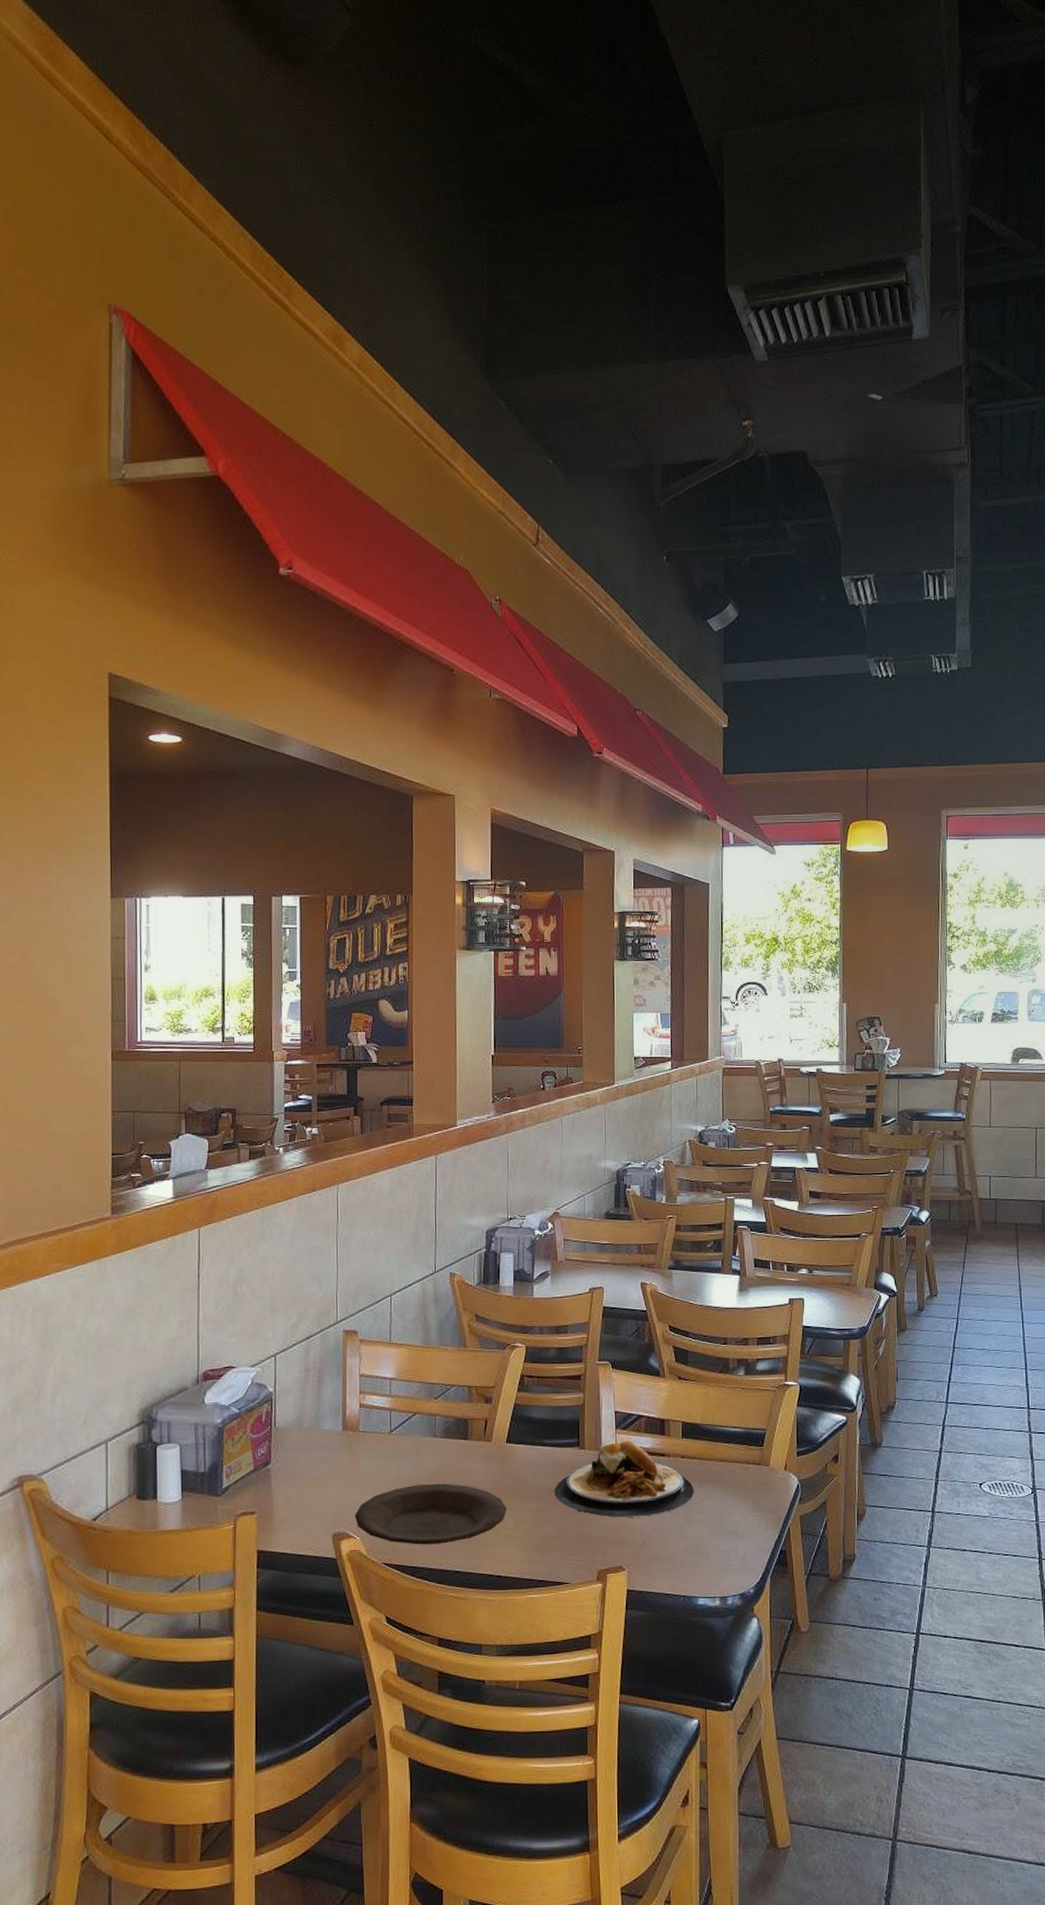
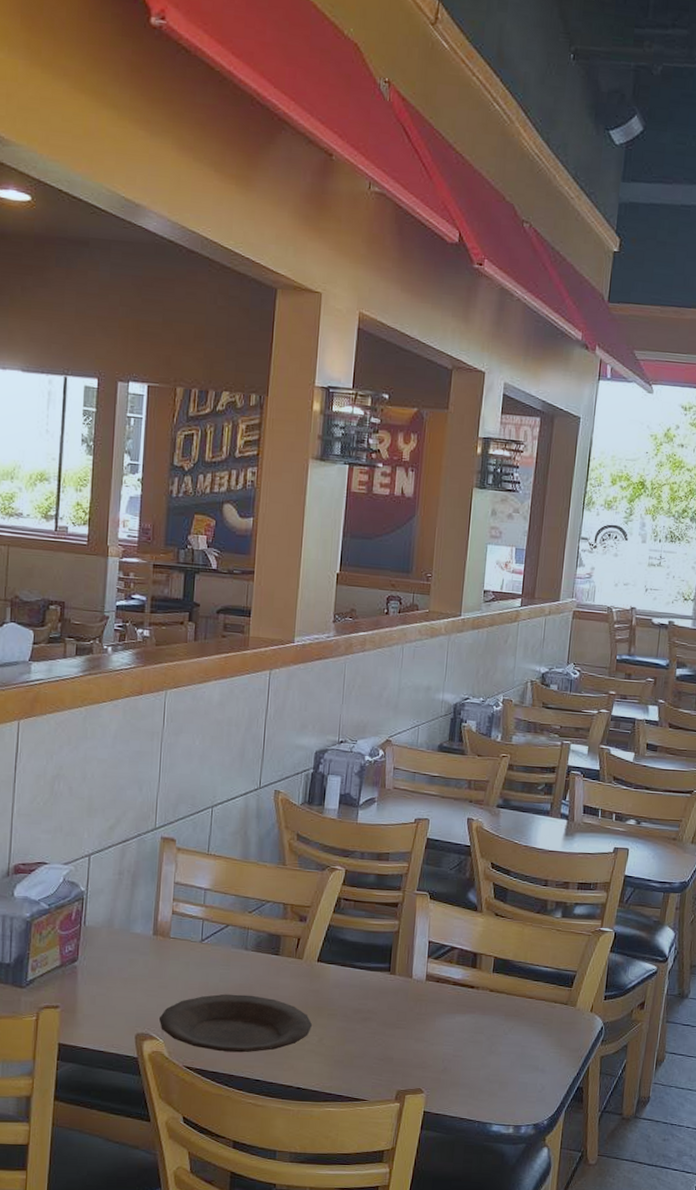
plate: present [554,1440,694,1518] -> none [361,969,500,1044]

